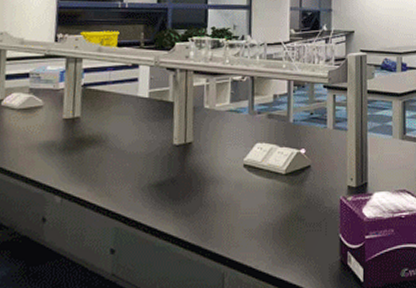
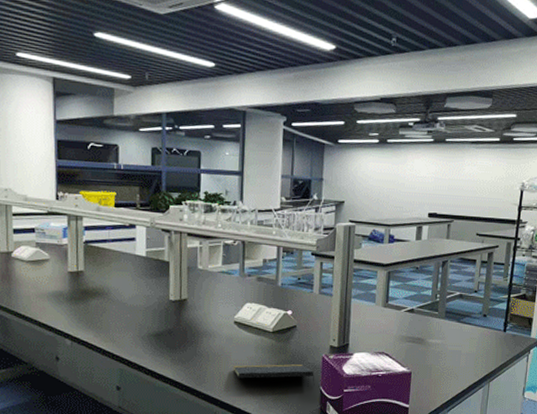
notepad: none [242,208,333,234] -> present [233,363,315,386]

